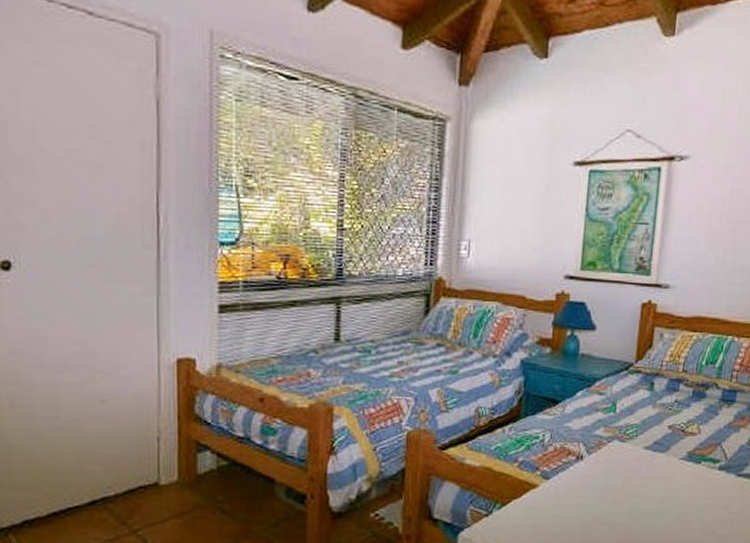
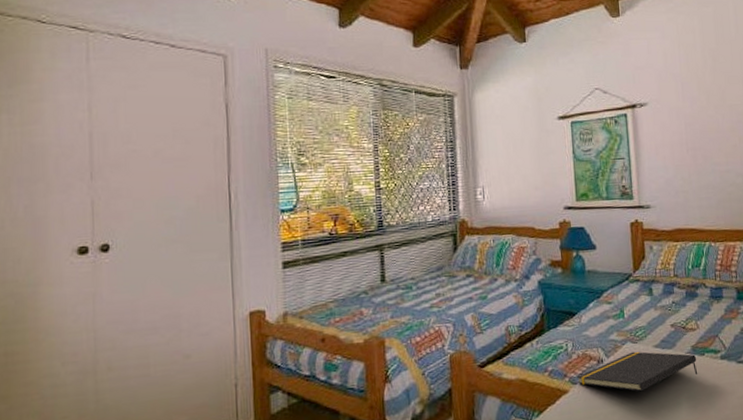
notepad: none [549,451,691,495] -> present [576,351,698,392]

